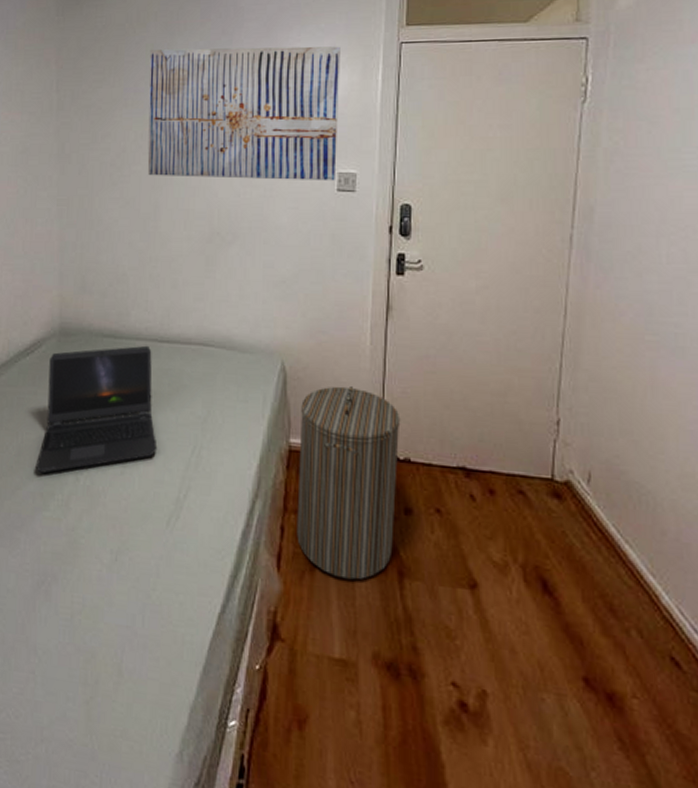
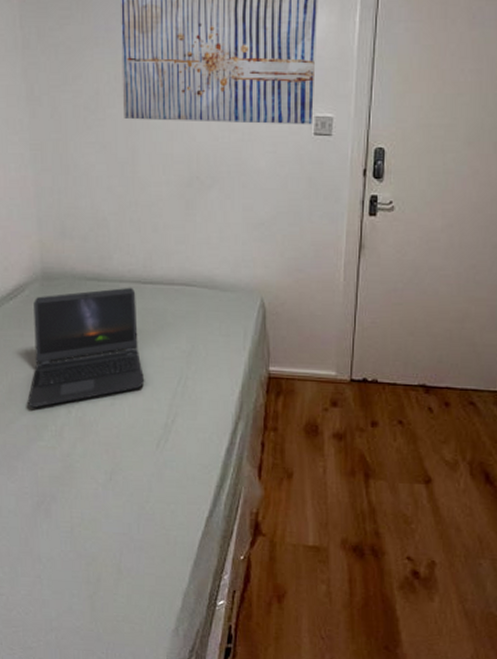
laundry hamper: present [297,386,401,580] -> none [276,319,370,483]

